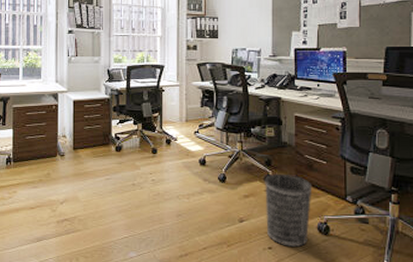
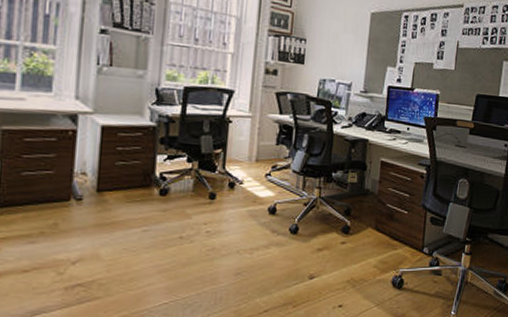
wastebasket: present [265,173,312,248] -> none [338,224,391,304]

